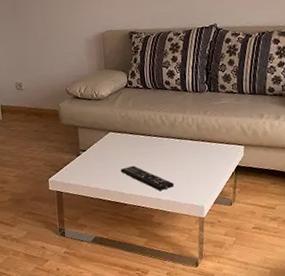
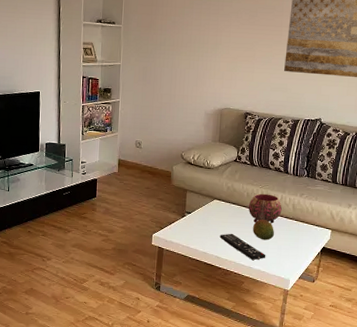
bowl: none [147,117,185,151] -> present [248,193,282,224]
fruit: none [155,145,180,168] -> present [253,219,274,241]

